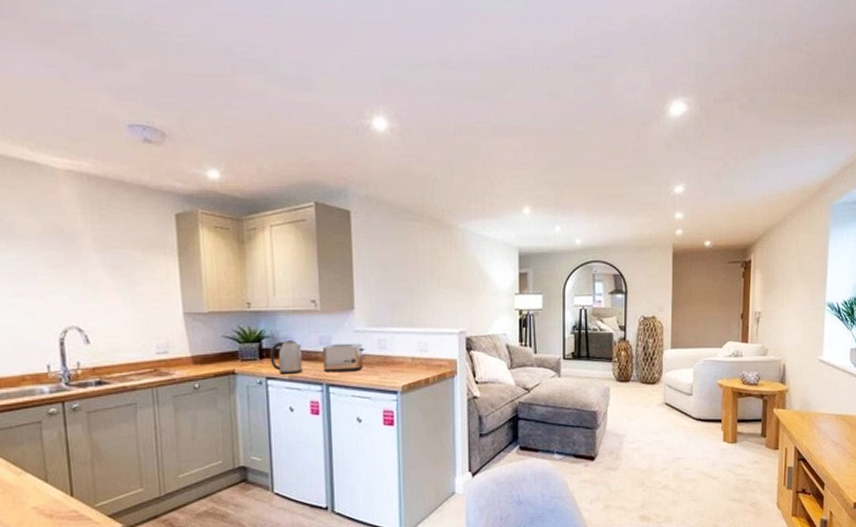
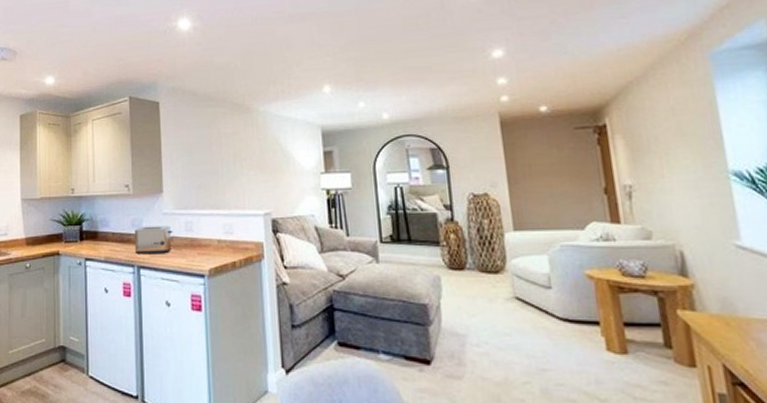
kettle: present [270,340,303,376] -> none [89,223,117,257]

